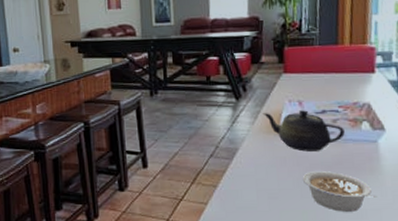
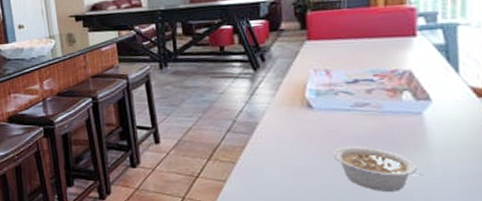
teapot: present [262,110,345,152] -> none [284,80,382,125]

